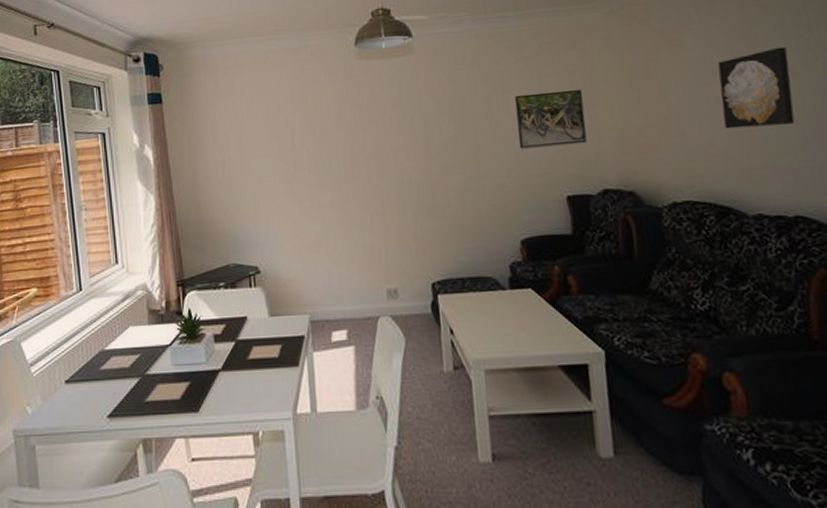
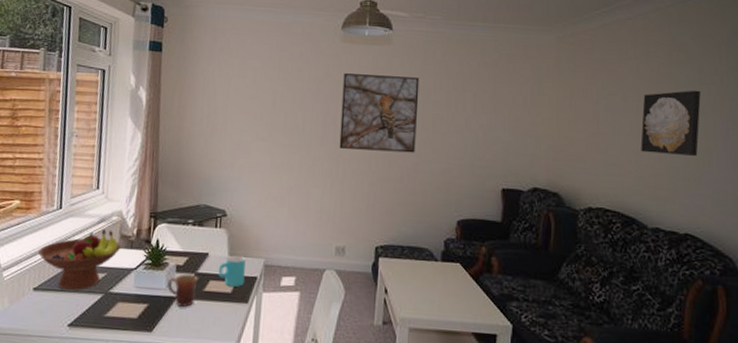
fruit bowl: none [65,306,152,377] -> present [38,229,122,290]
mug: none [207,342,240,380] -> present [167,274,198,307]
cup: none [260,314,292,350] -> present [218,255,246,287]
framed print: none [365,85,460,179] -> present [339,73,420,153]
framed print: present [514,89,587,149] -> none [469,95,529,146]

